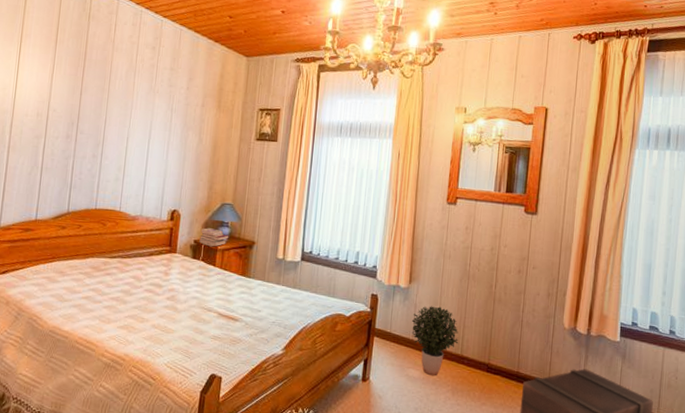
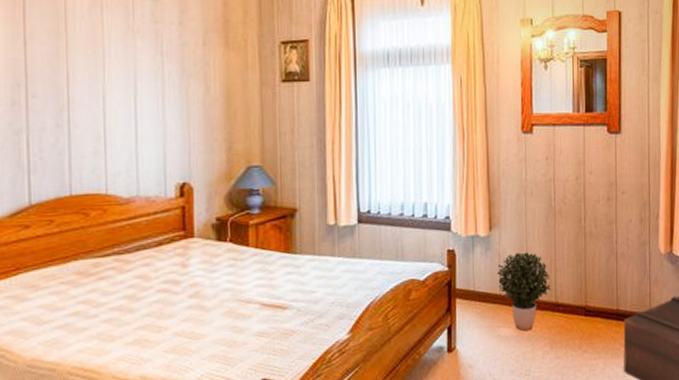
books: present [199,228,229,247] -> none [223,199,262,223]

